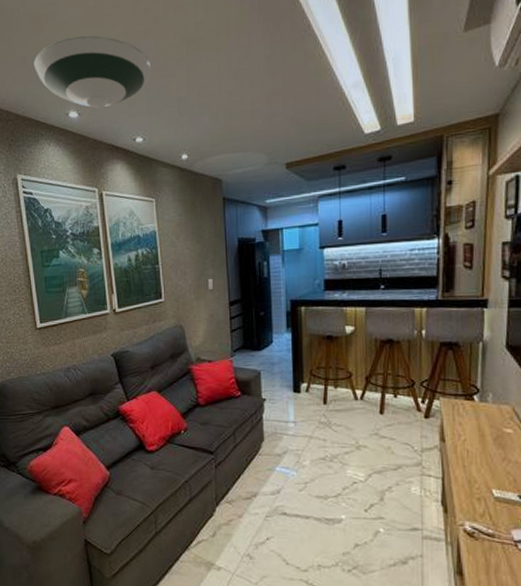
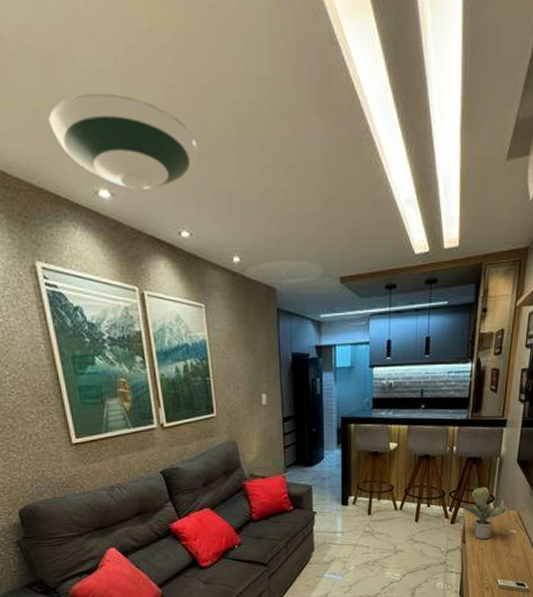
potted plant: none [437,376,498,439] -> present [461,486,507,540]

